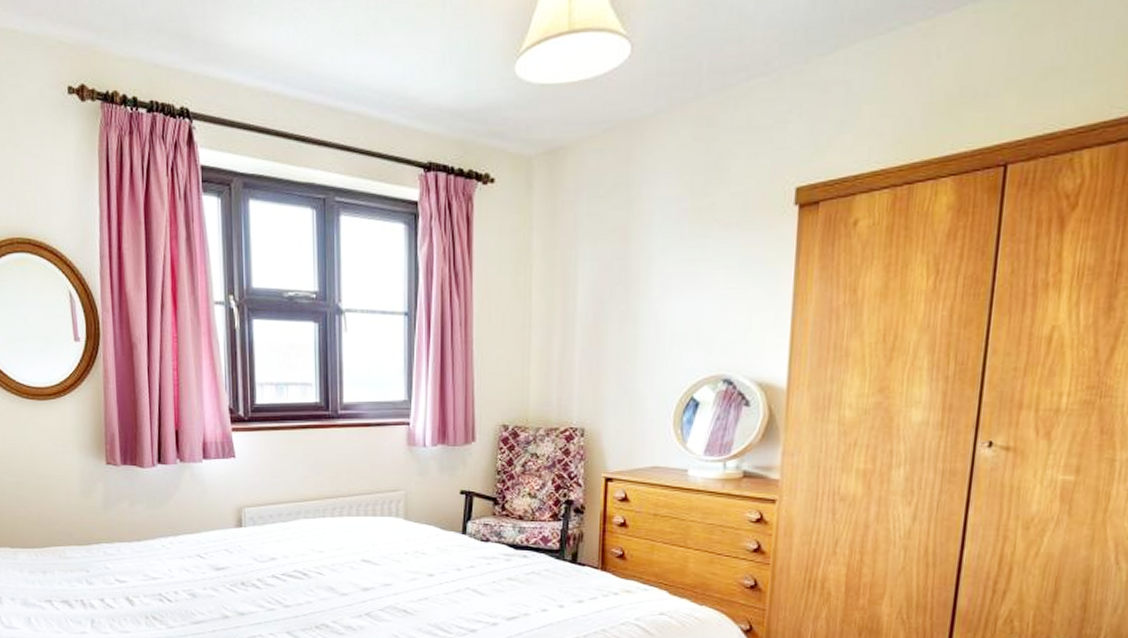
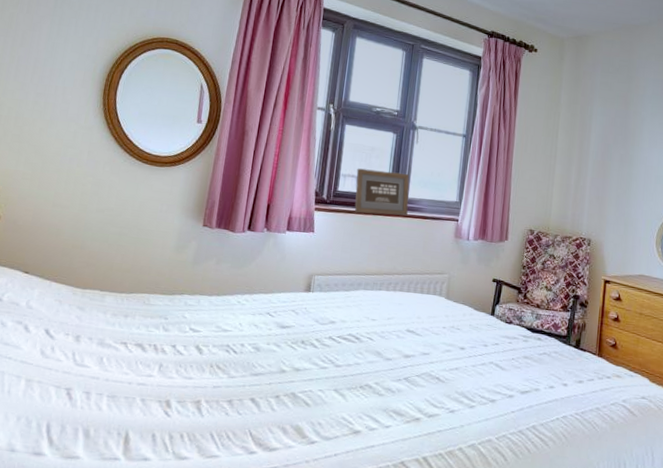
picture frame: none [275,372,345,429] -> present [354,168,410,216]

